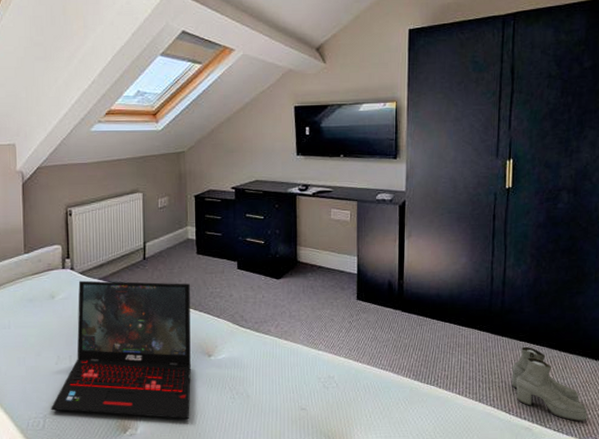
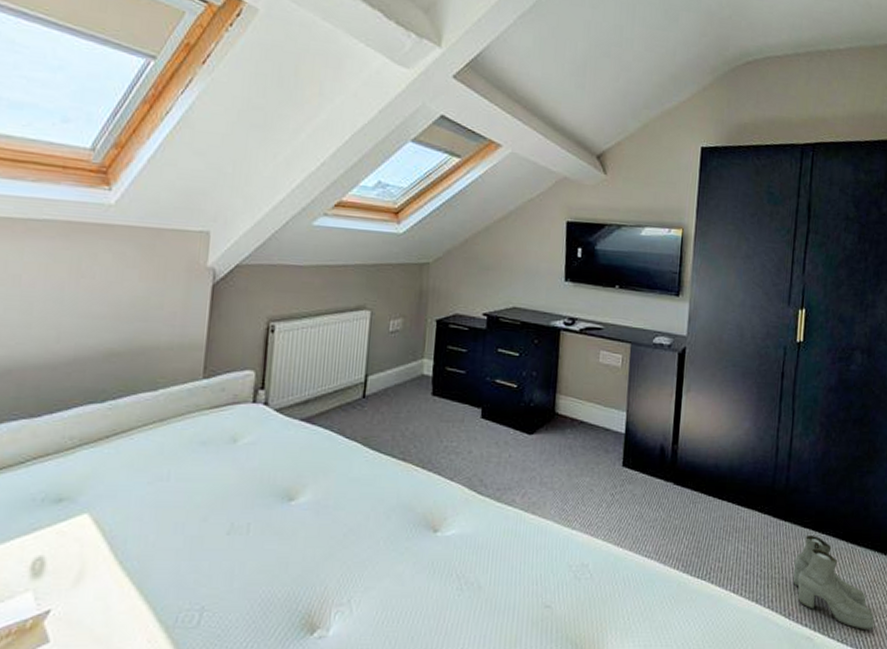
laptop: present [51,280,191,420] -> none [212,420,419,618]

